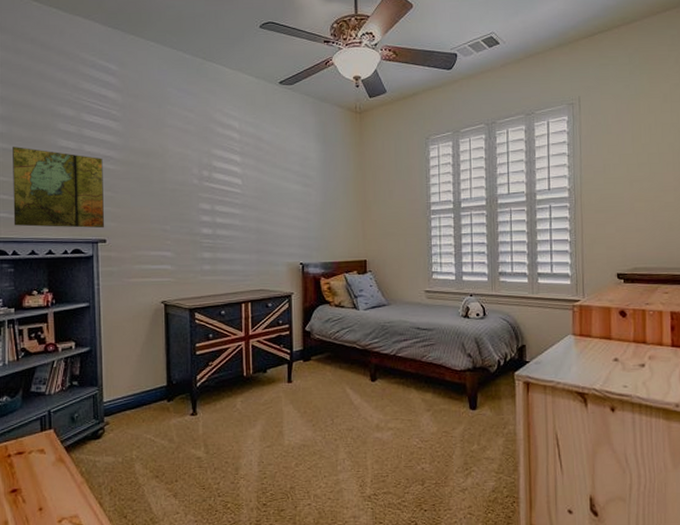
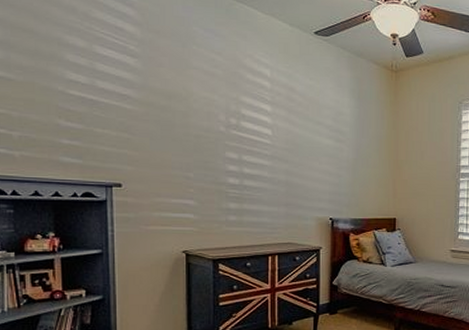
map: present [13,147,104,229] -> none [11,76,119,172]

